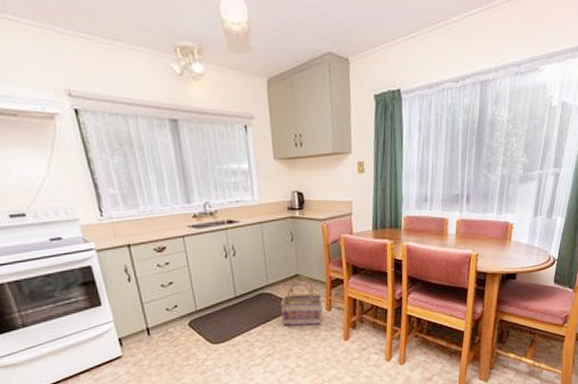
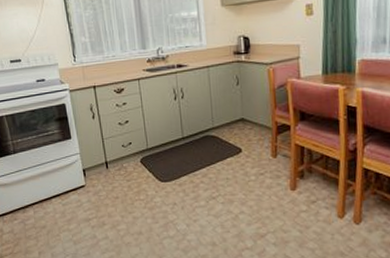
basket: present [281,275,323,326] -> none [225,119,268,171]

